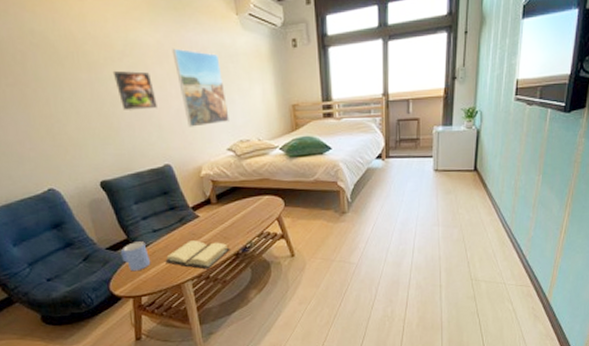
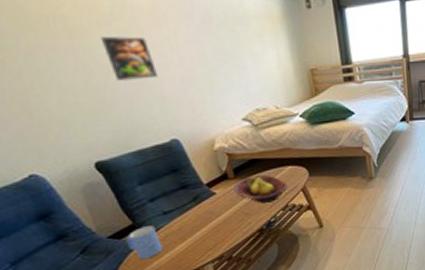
book: present [164,240,230,270] -> none [178,219,253,250]
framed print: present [172,48,229,127] -> none [170,10,243,97]
fruit bowl: none [215,201,264,229] -> present [233,174,288,203]

